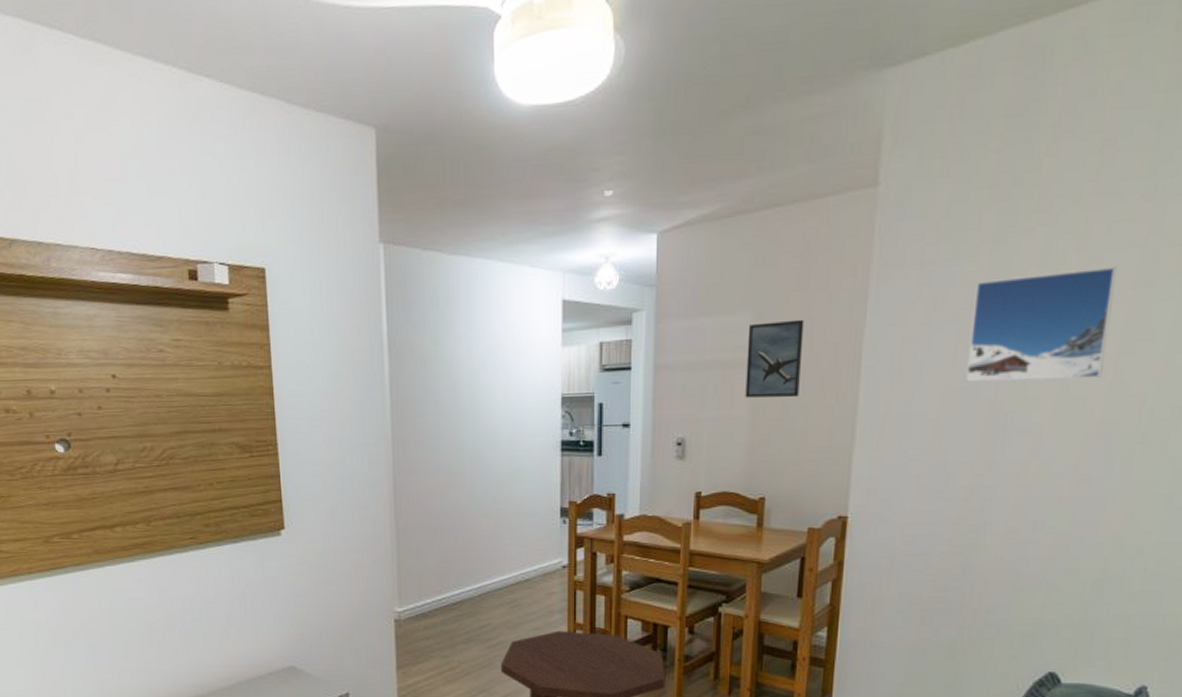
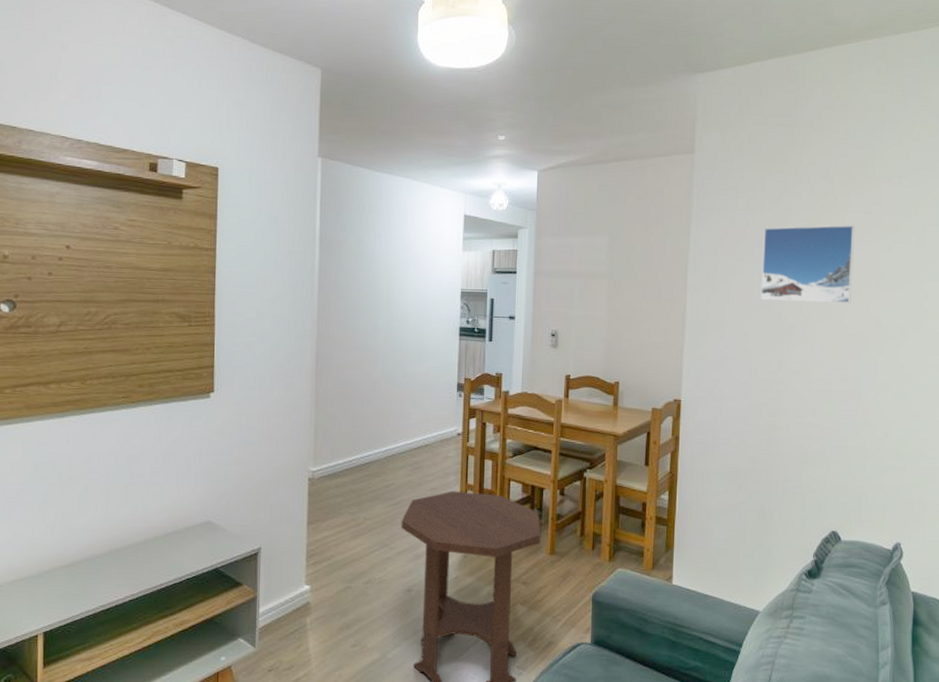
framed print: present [745,319,804,398] -> none [603,244,646,304]

